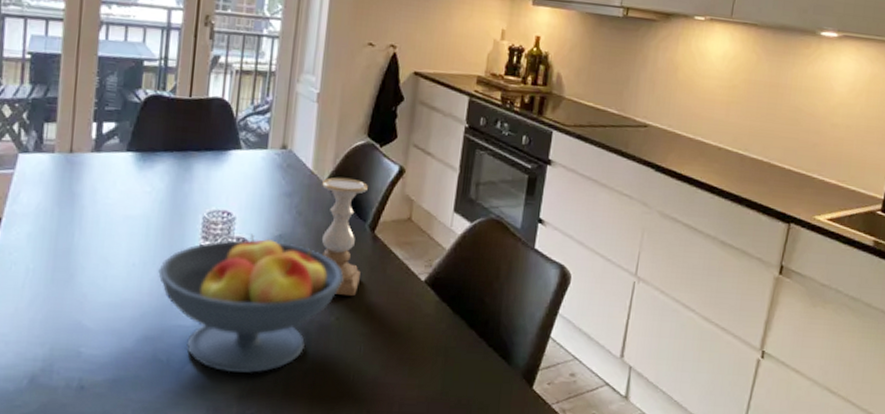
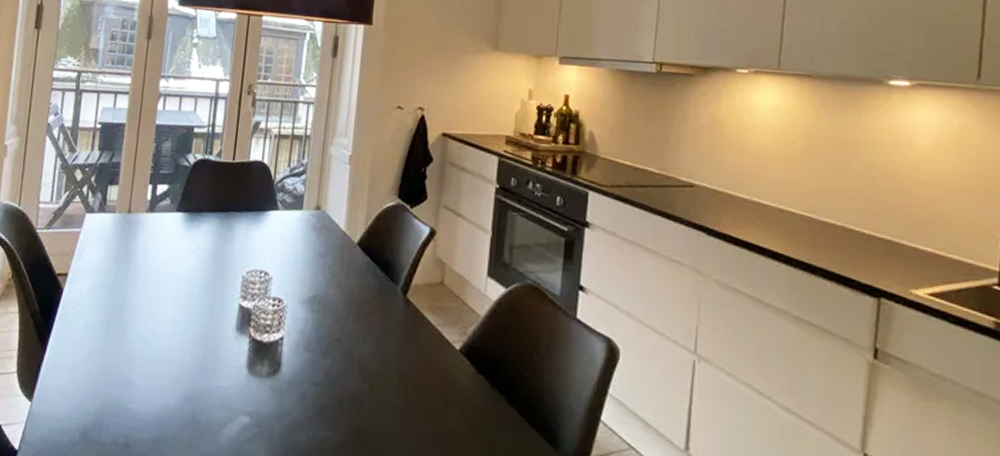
fruit bowl: present [158,234,344,373] -> none [200,294,376,441]
candle holder: present [321,177,368,297] -> none [354,238,399,364]

